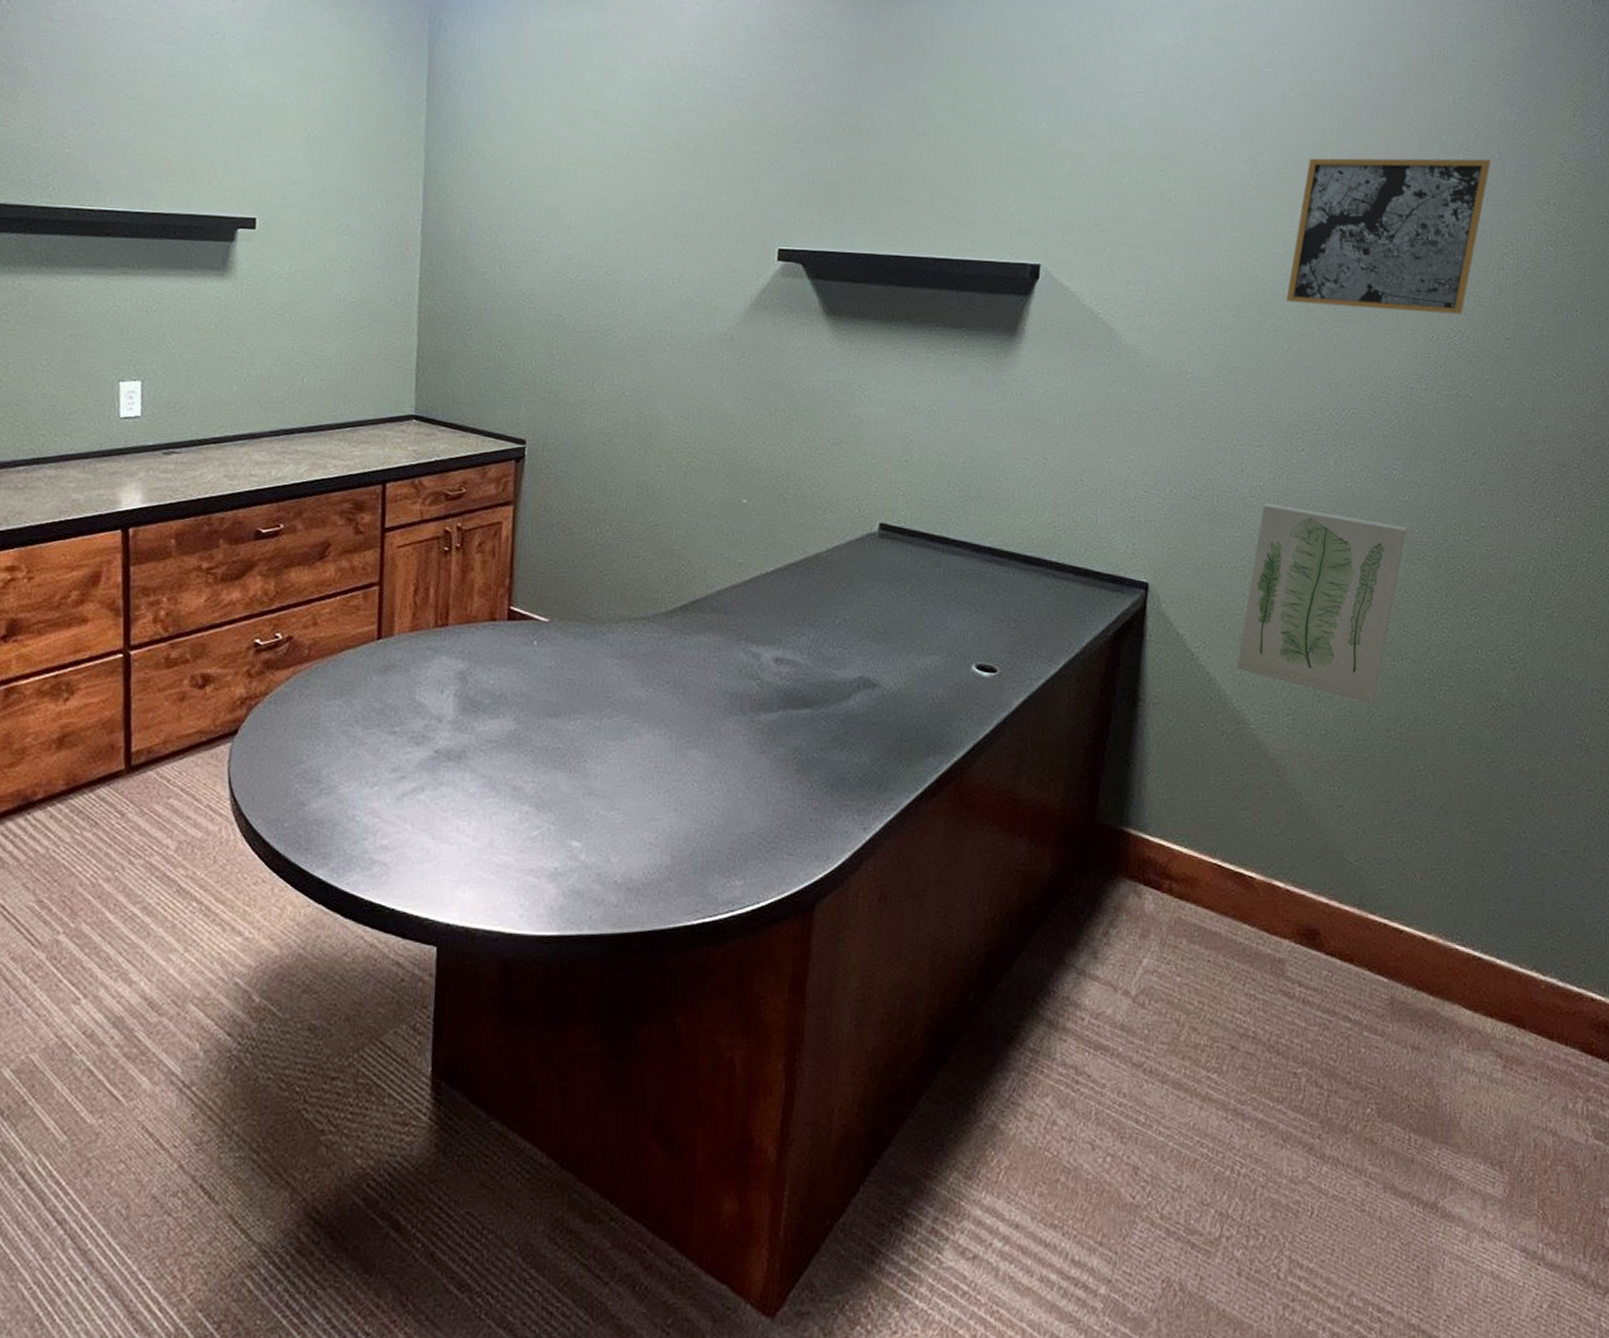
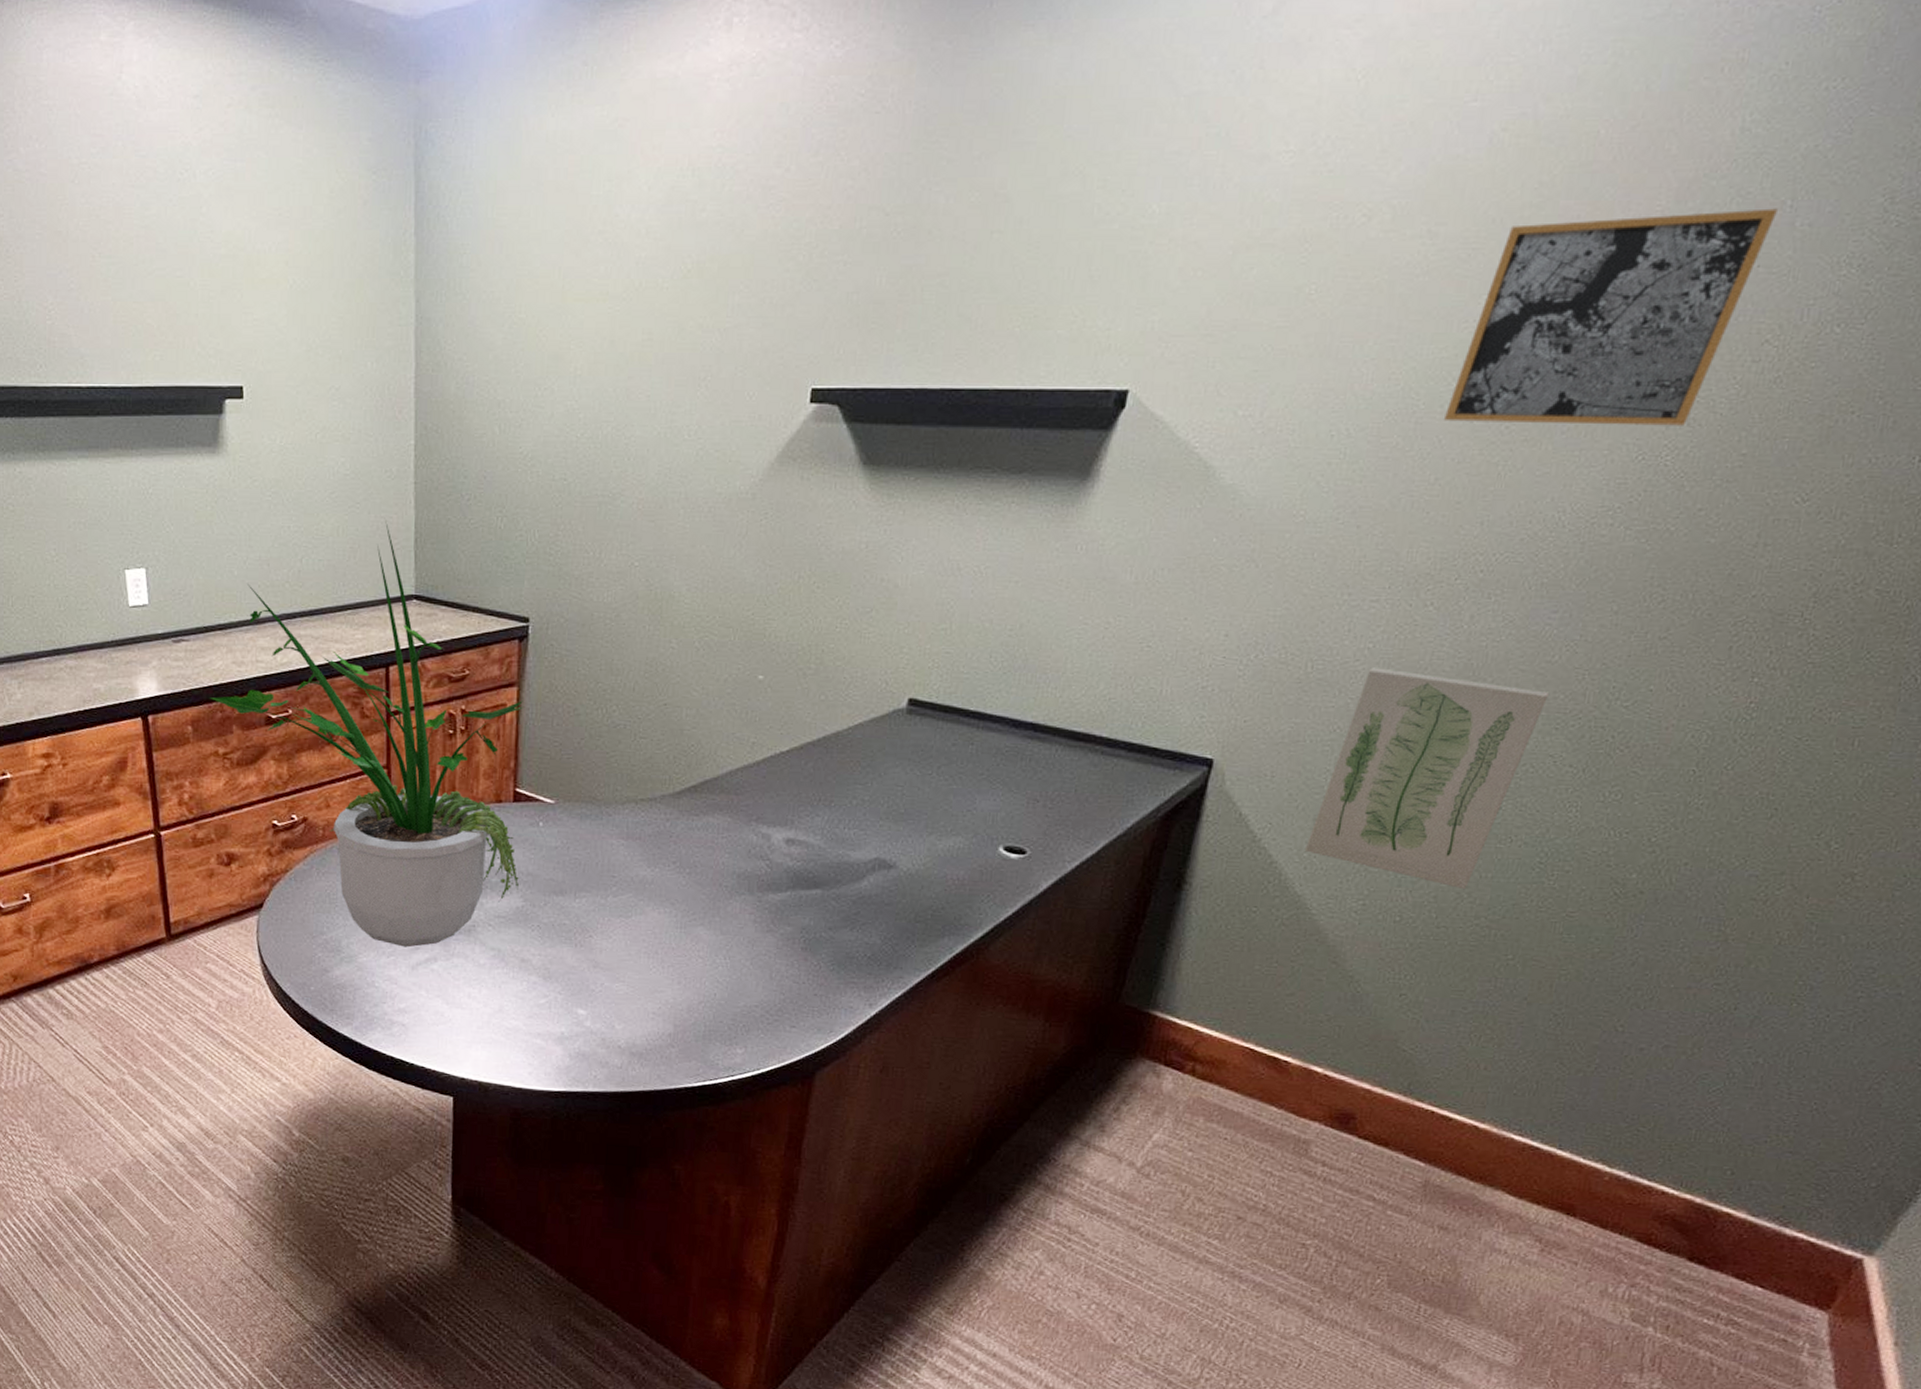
potted plant: none [198,345,521,777] -> present [210,521,526,948]

